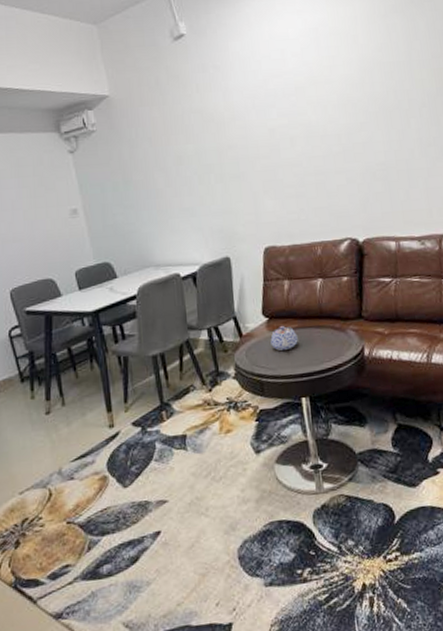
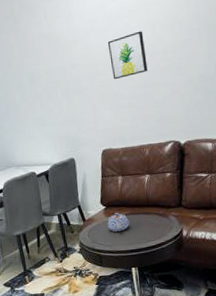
wall art: none [271,111,319,165] -> present [107,31,148,80]

